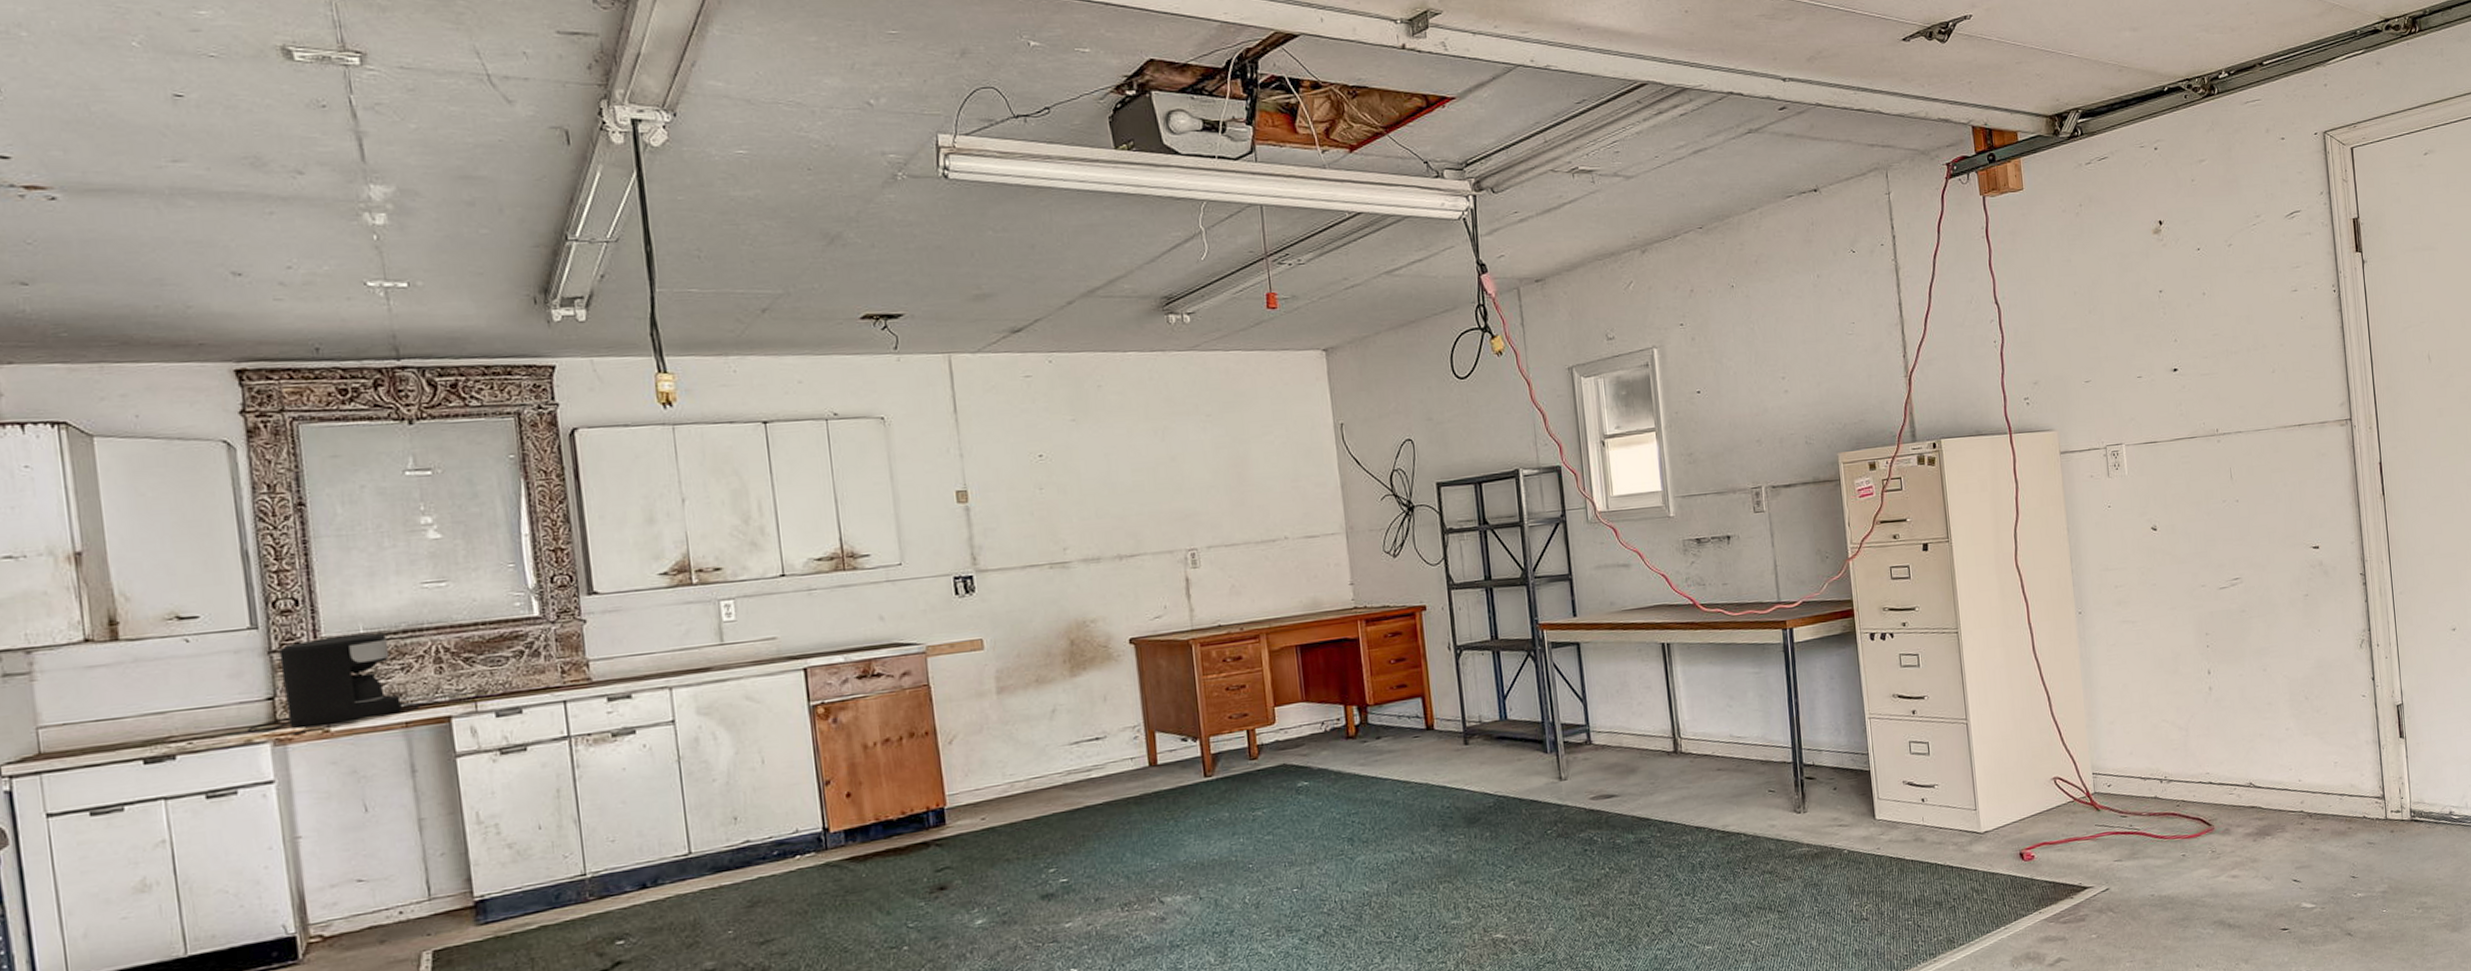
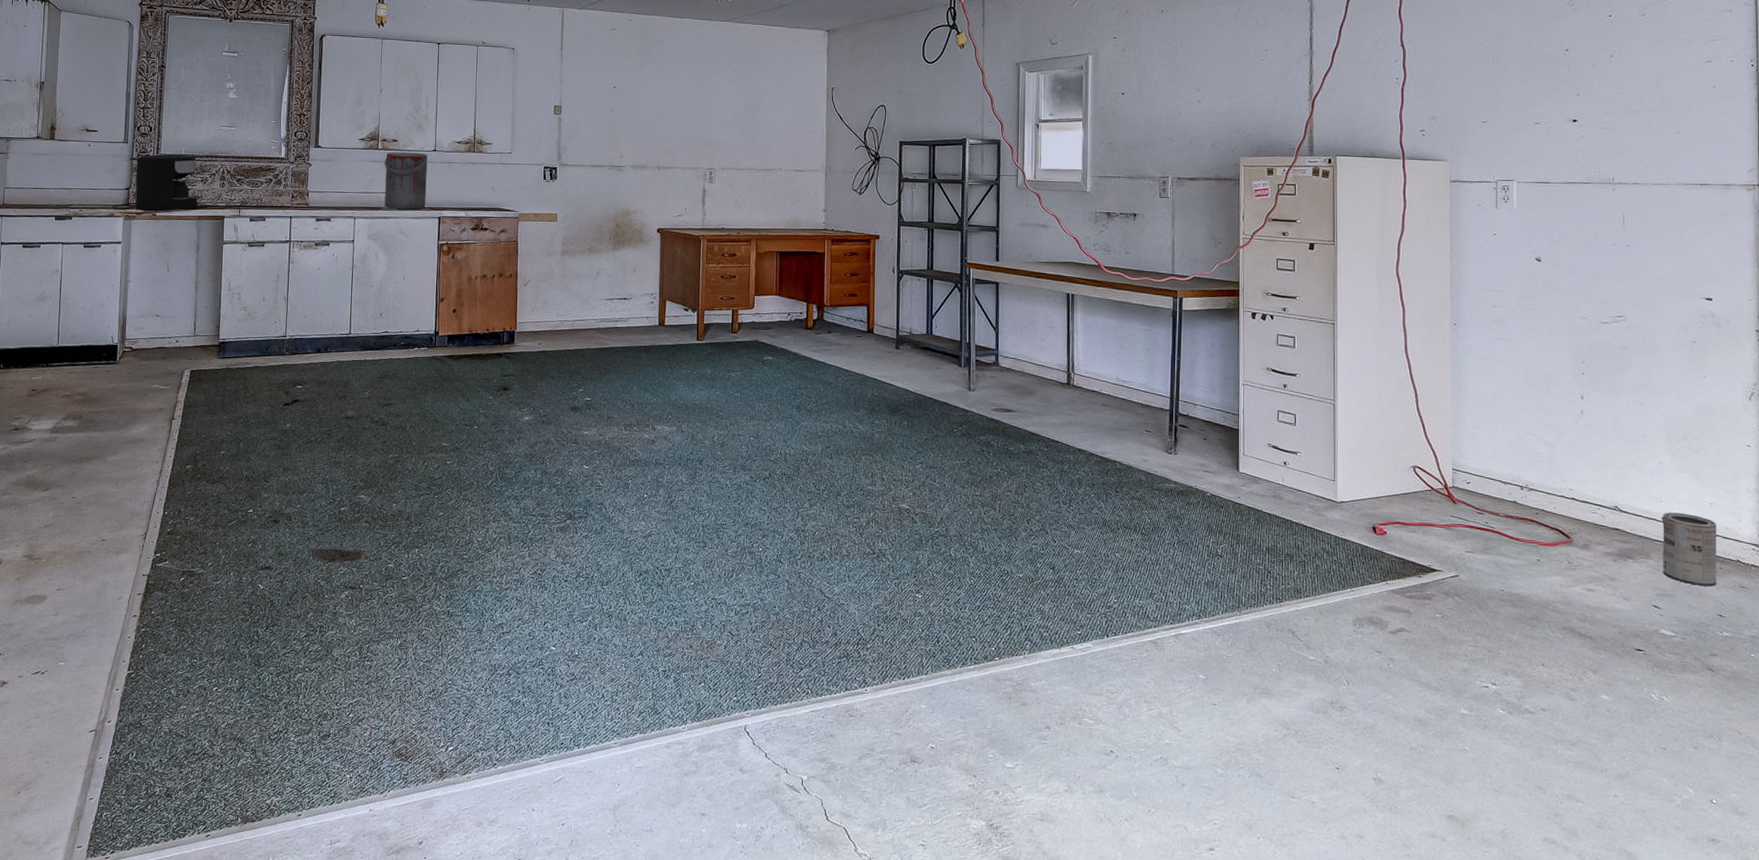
paint can: none [705,581,781,667] -> present [384,152,428,210]
paint can: none [2293,777,2348,851] -> present [1661,512,1717,586]

